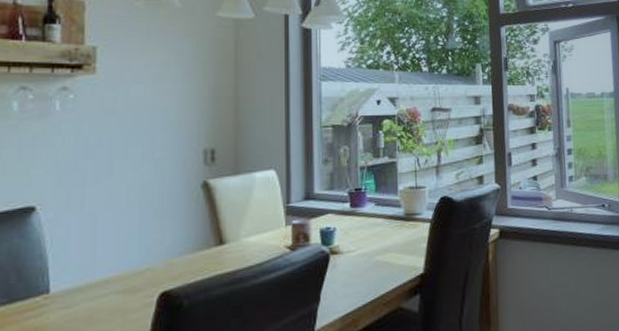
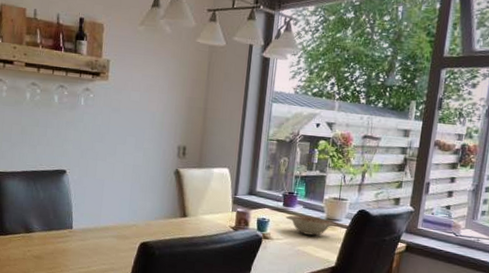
decorative bowl: none [355,215,418,240] -> present [285,215,337,236]

